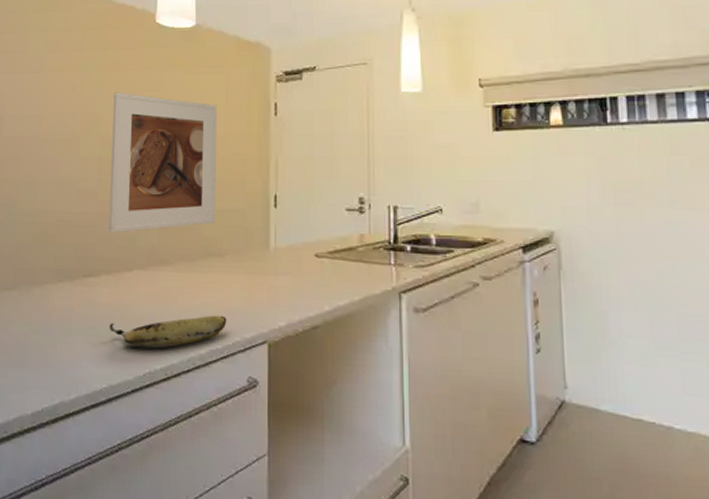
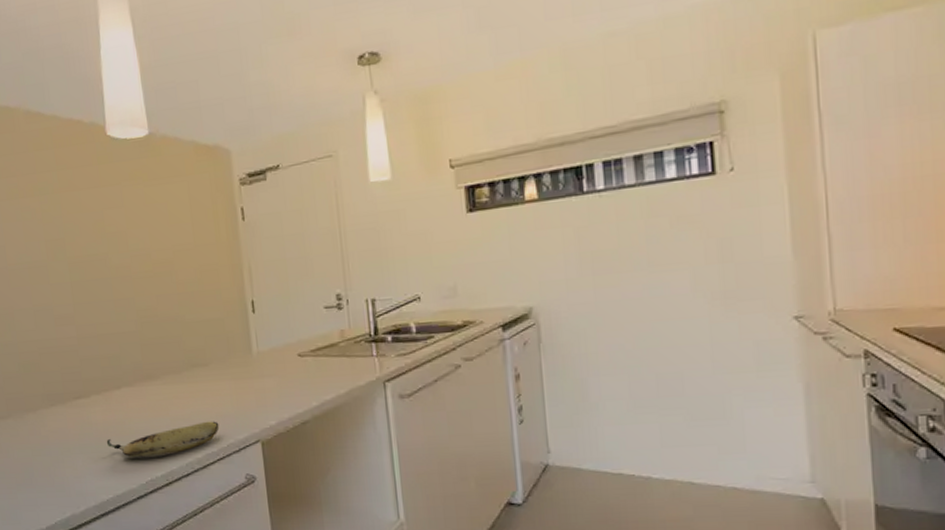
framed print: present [108,92,217,233] -> none [75,213,196,355]

